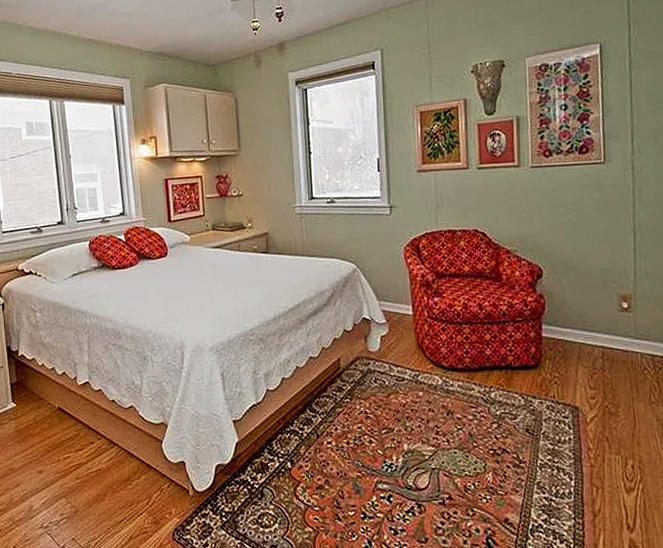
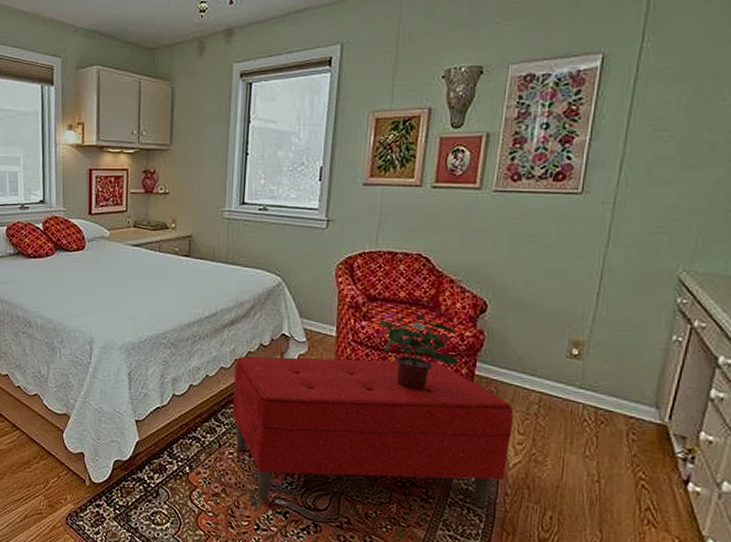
bench: none [322,328,585,488] -> present [232,356,514,508]
potted flower: none [449,279,527,359] -> present [378,308,460,391]

